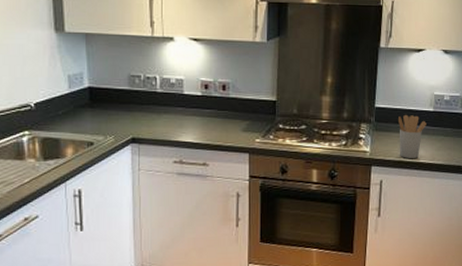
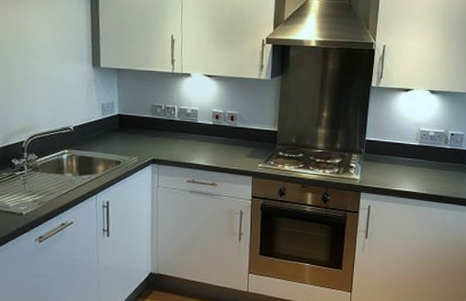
utensil holder: present [397,114,427,158] -> none [386,147,412,187]

